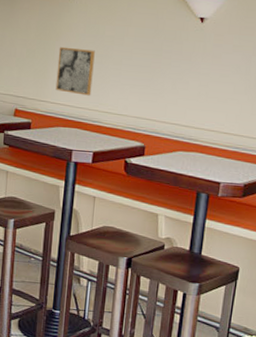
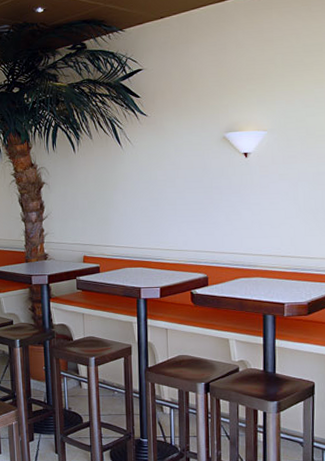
wall art: present [55,46,95,96] -> none [117,194,152,237]

